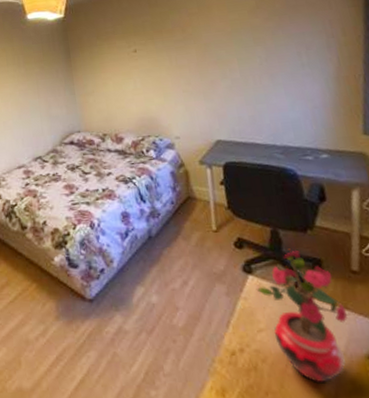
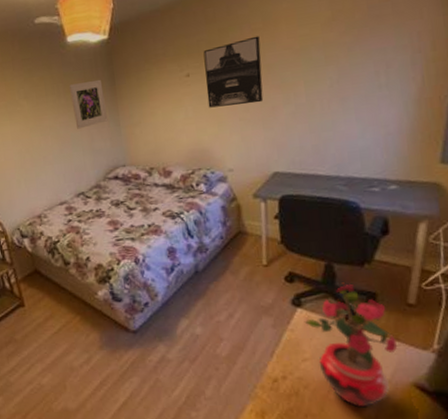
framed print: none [28,52,64,97] -> present [68,79,108,129]
wall art: none [148,19,203,80] -> present [203,35,264,108]

